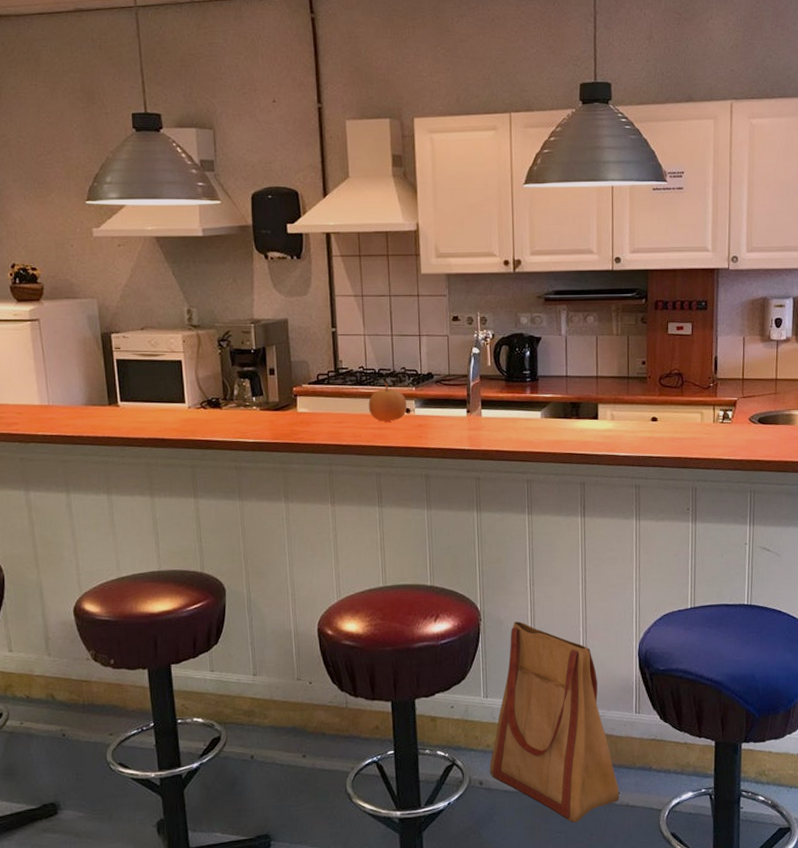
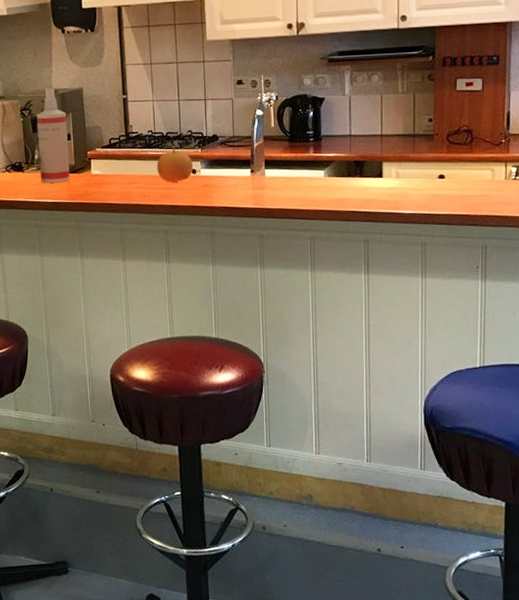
spray bottle: none [235,317,274,421] -> present [36,87,70,183]
shopping bag: present [489,621,620,823] -> none [272,374,404,573]

